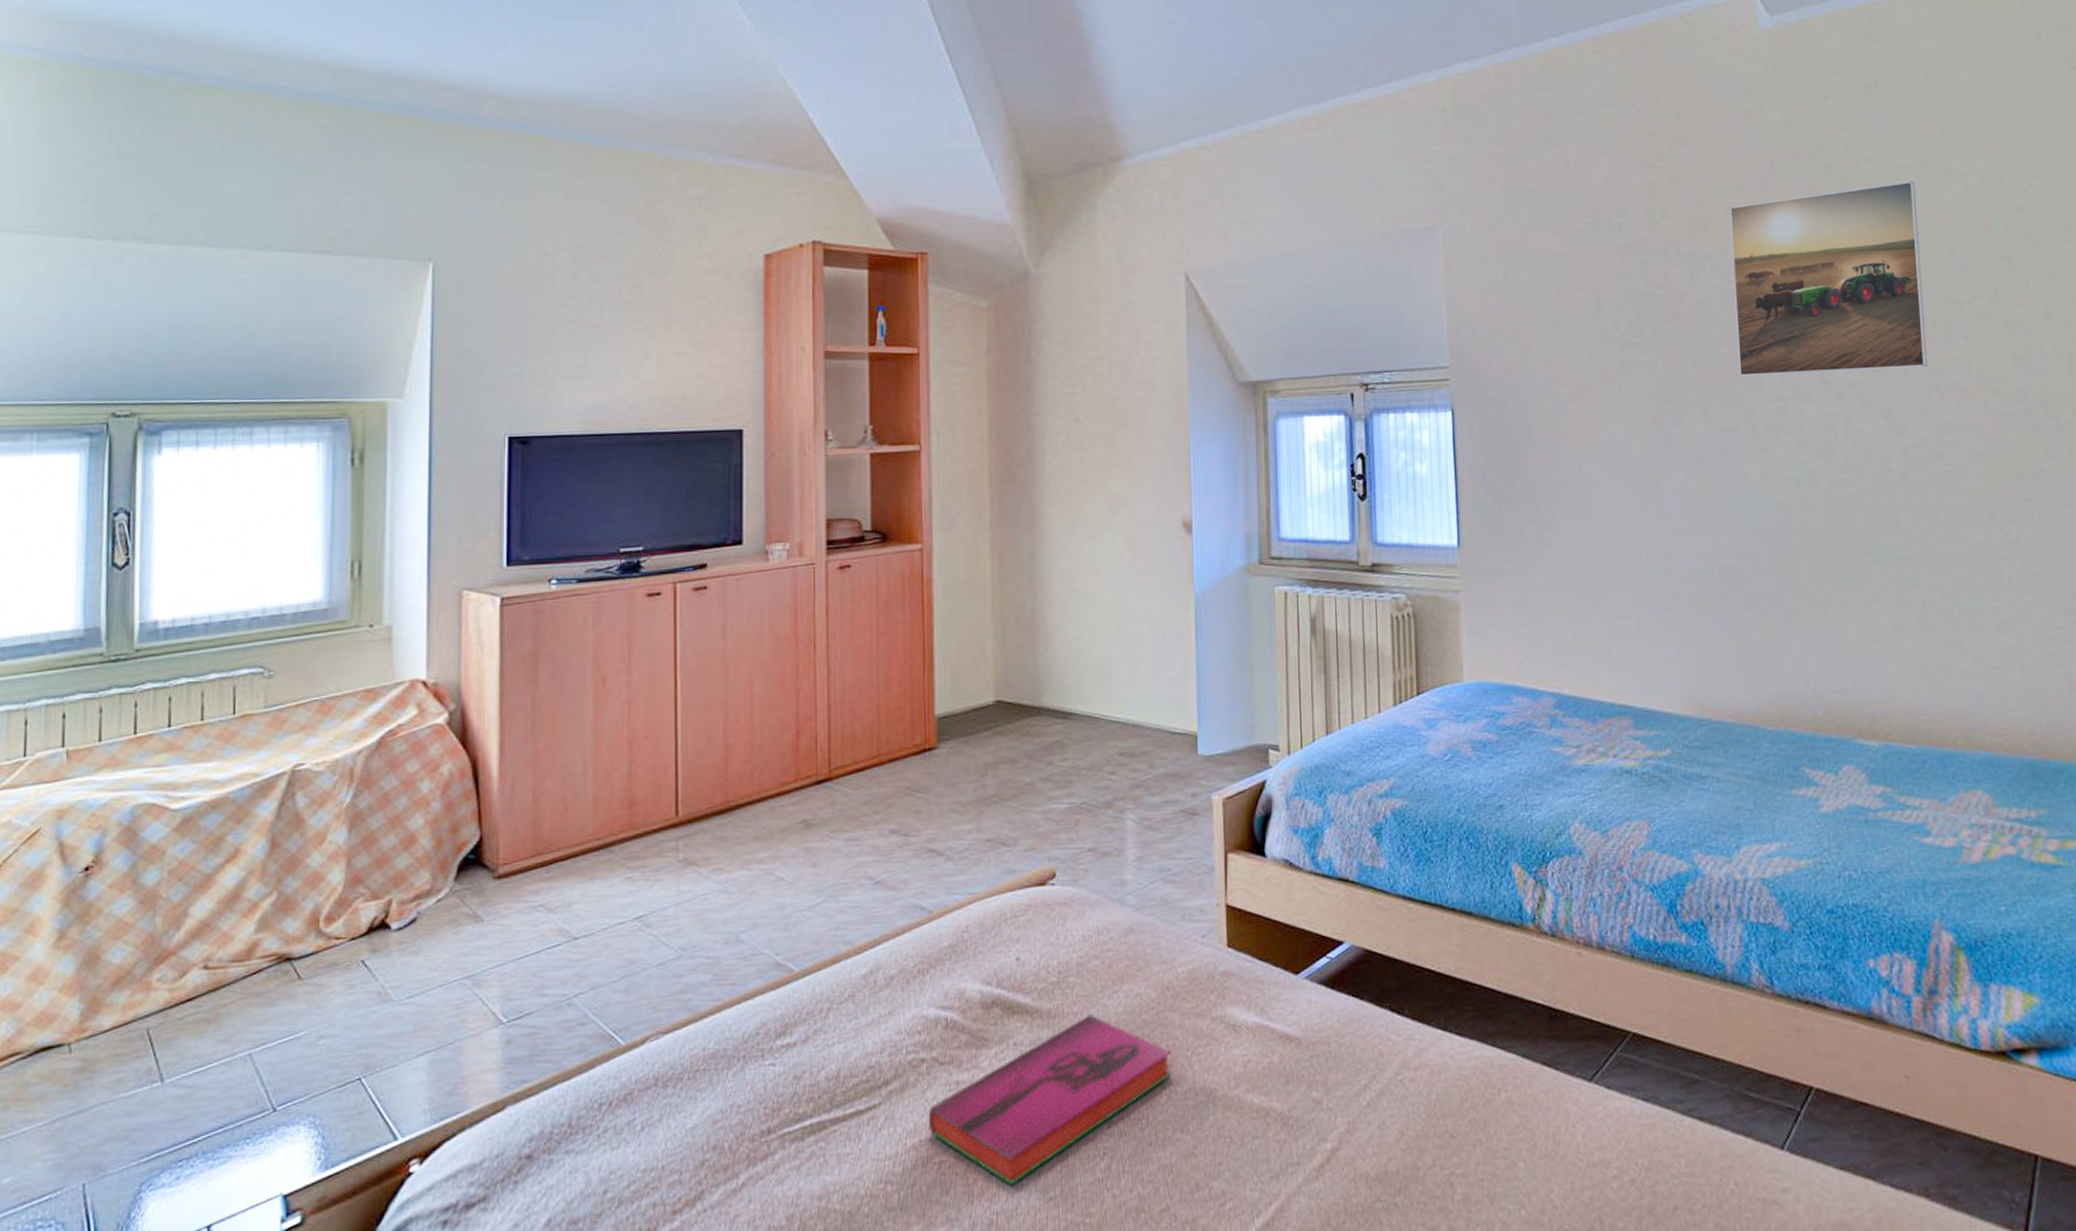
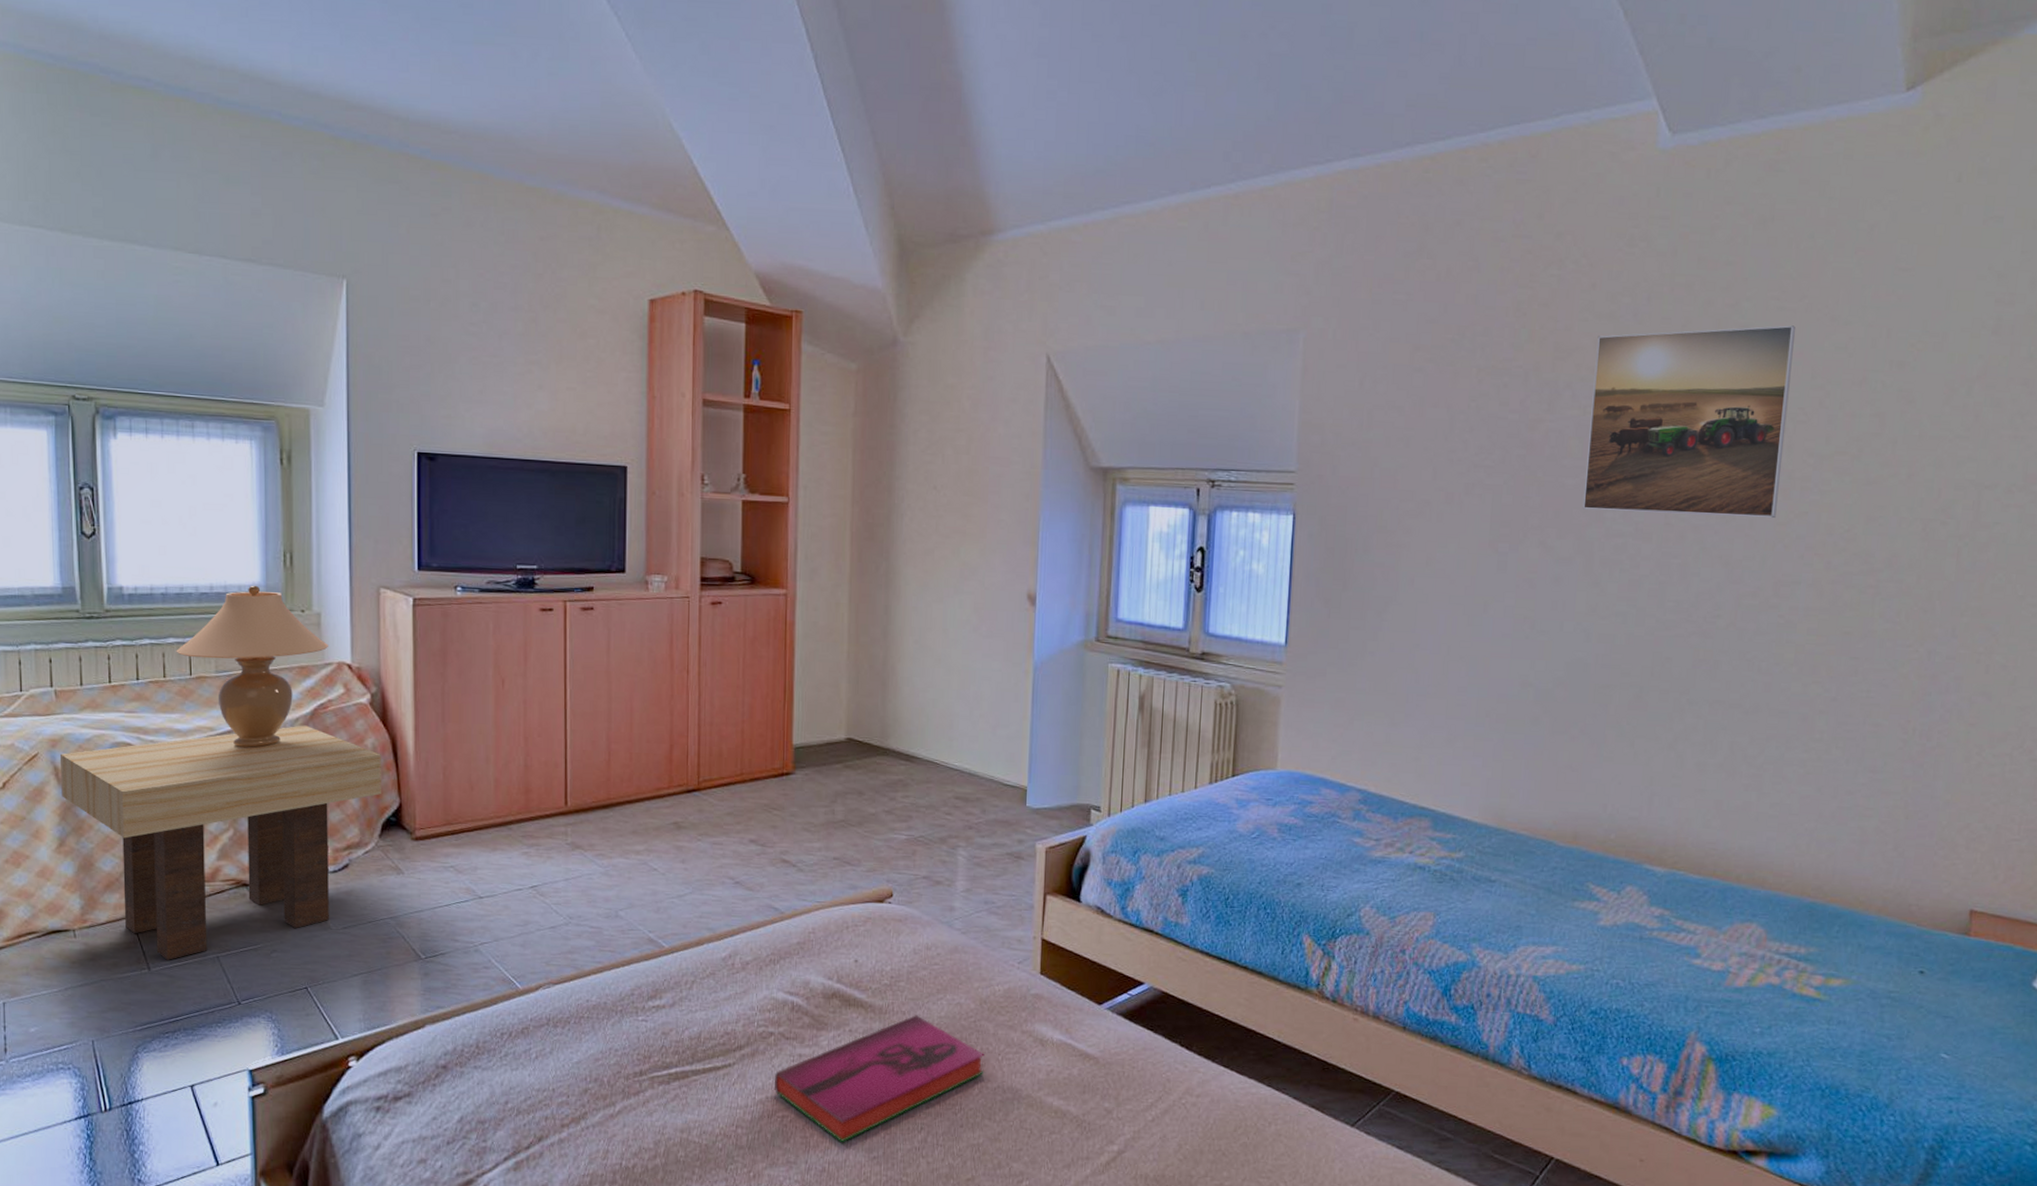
side table: none [66,757,459,1067] -> present [61,725,381,960]
table lamp: none [218,602,400,793] -> present [176,585,328,748]

